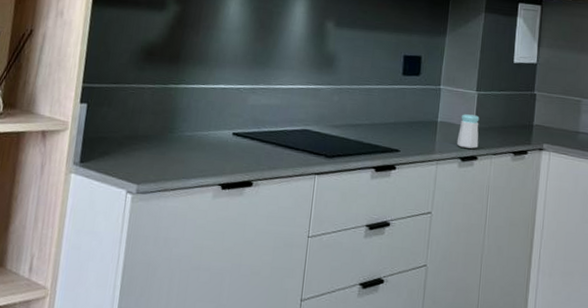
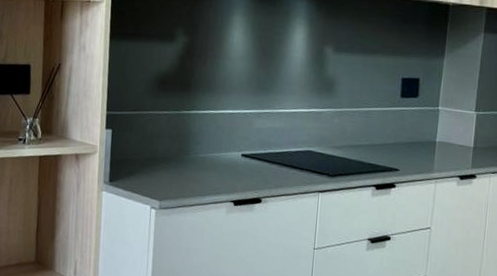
salt shaker: present [456,114,480,149] -> none [455,134,479,168]

